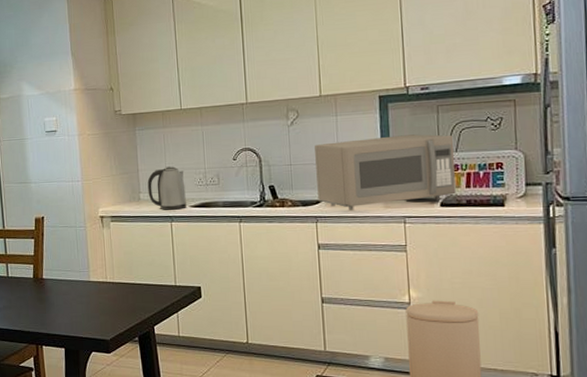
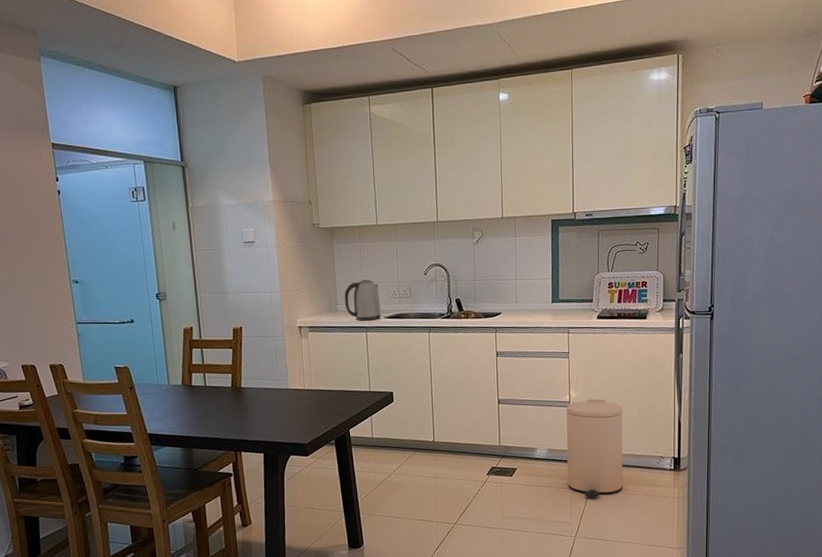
microwave: present [315,134,456,211] -> none [496,255,610,322]

